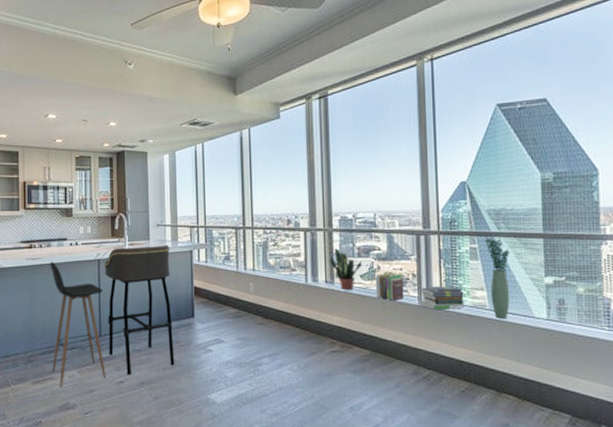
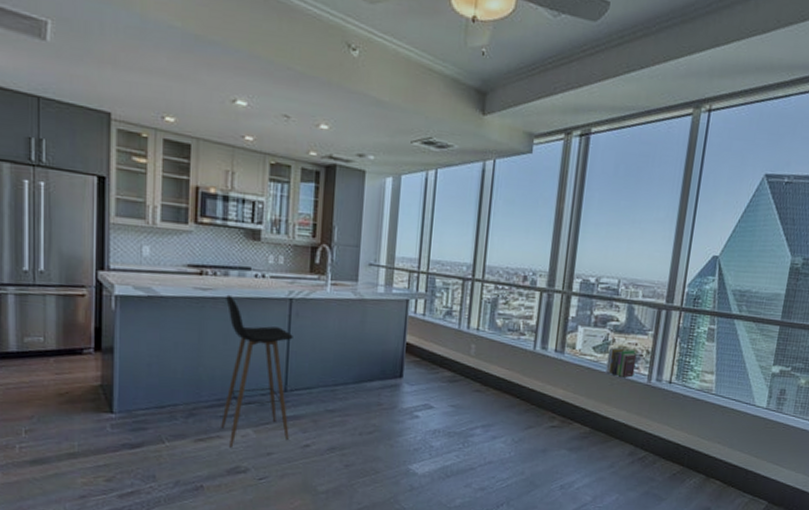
bar stool: present [104,244,175,375] -> none [295,286,382,439]
potted plant: present [330,247,362,291] -> none [563,313,597,363]
books: present [419,286,465,309] -> none [648,365,694,392]
vase: present [484,235,510,319] -> none [717,317,746,405]

